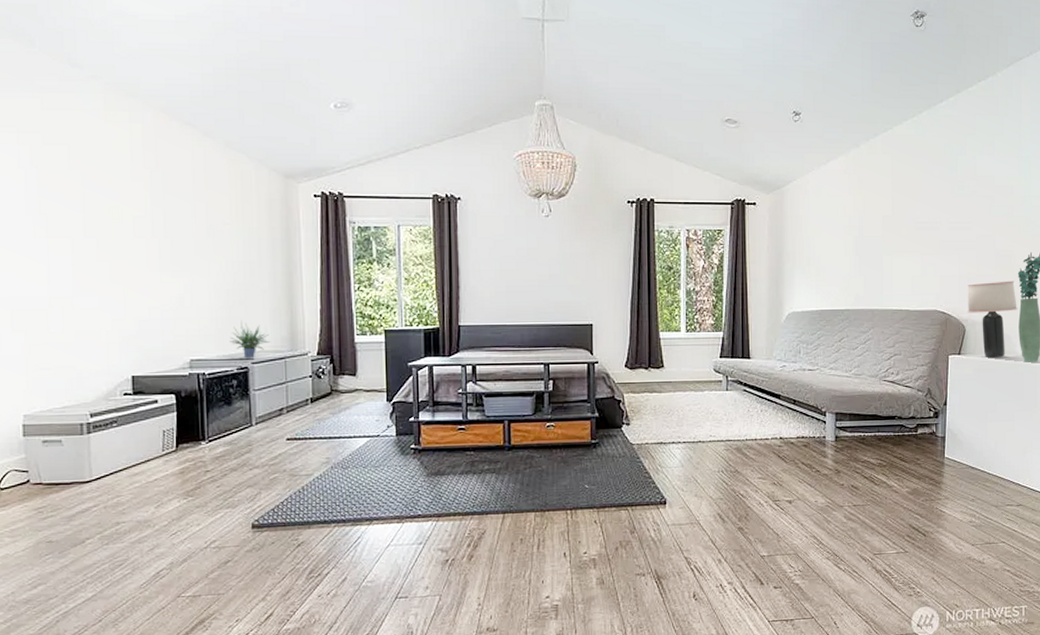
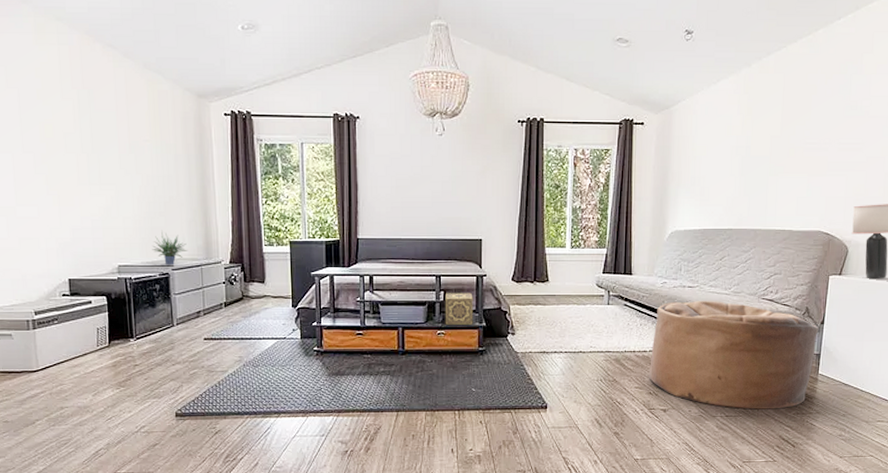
decorative box: none [554,381,585,416] -> present [445,293,473,325]
bean bag chair: none [772,383,942,498] -> present [649,300,819,410]

